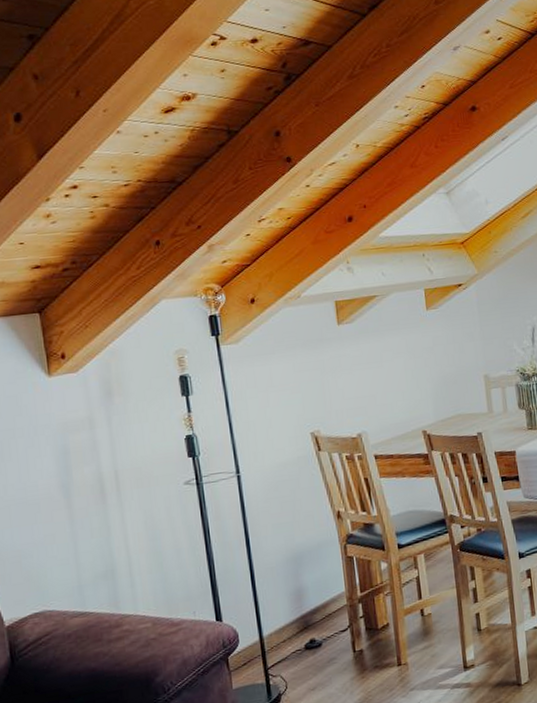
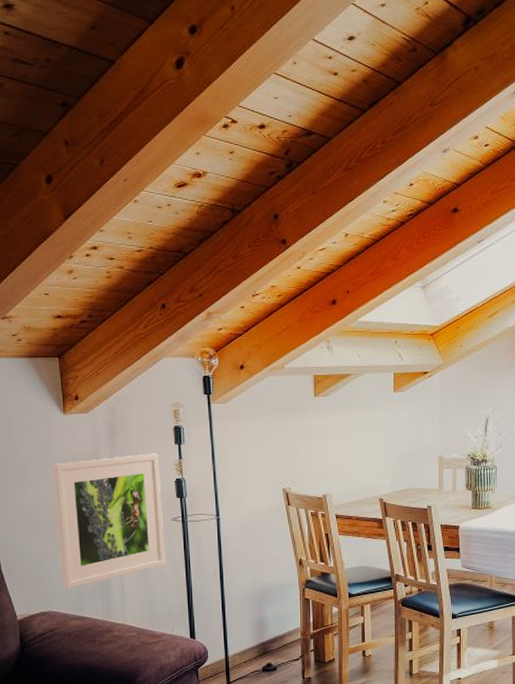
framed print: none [38,409,180,582] -> present [52,453,165,590]

